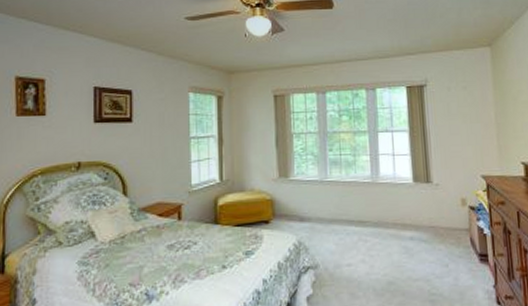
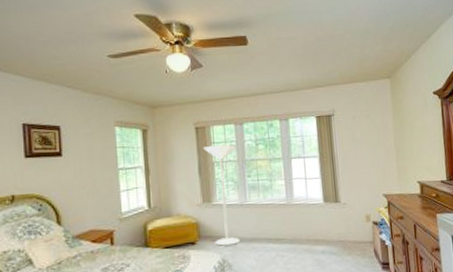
floor lamp: none [281,114,319,227] -> present [203,144,240,246]

